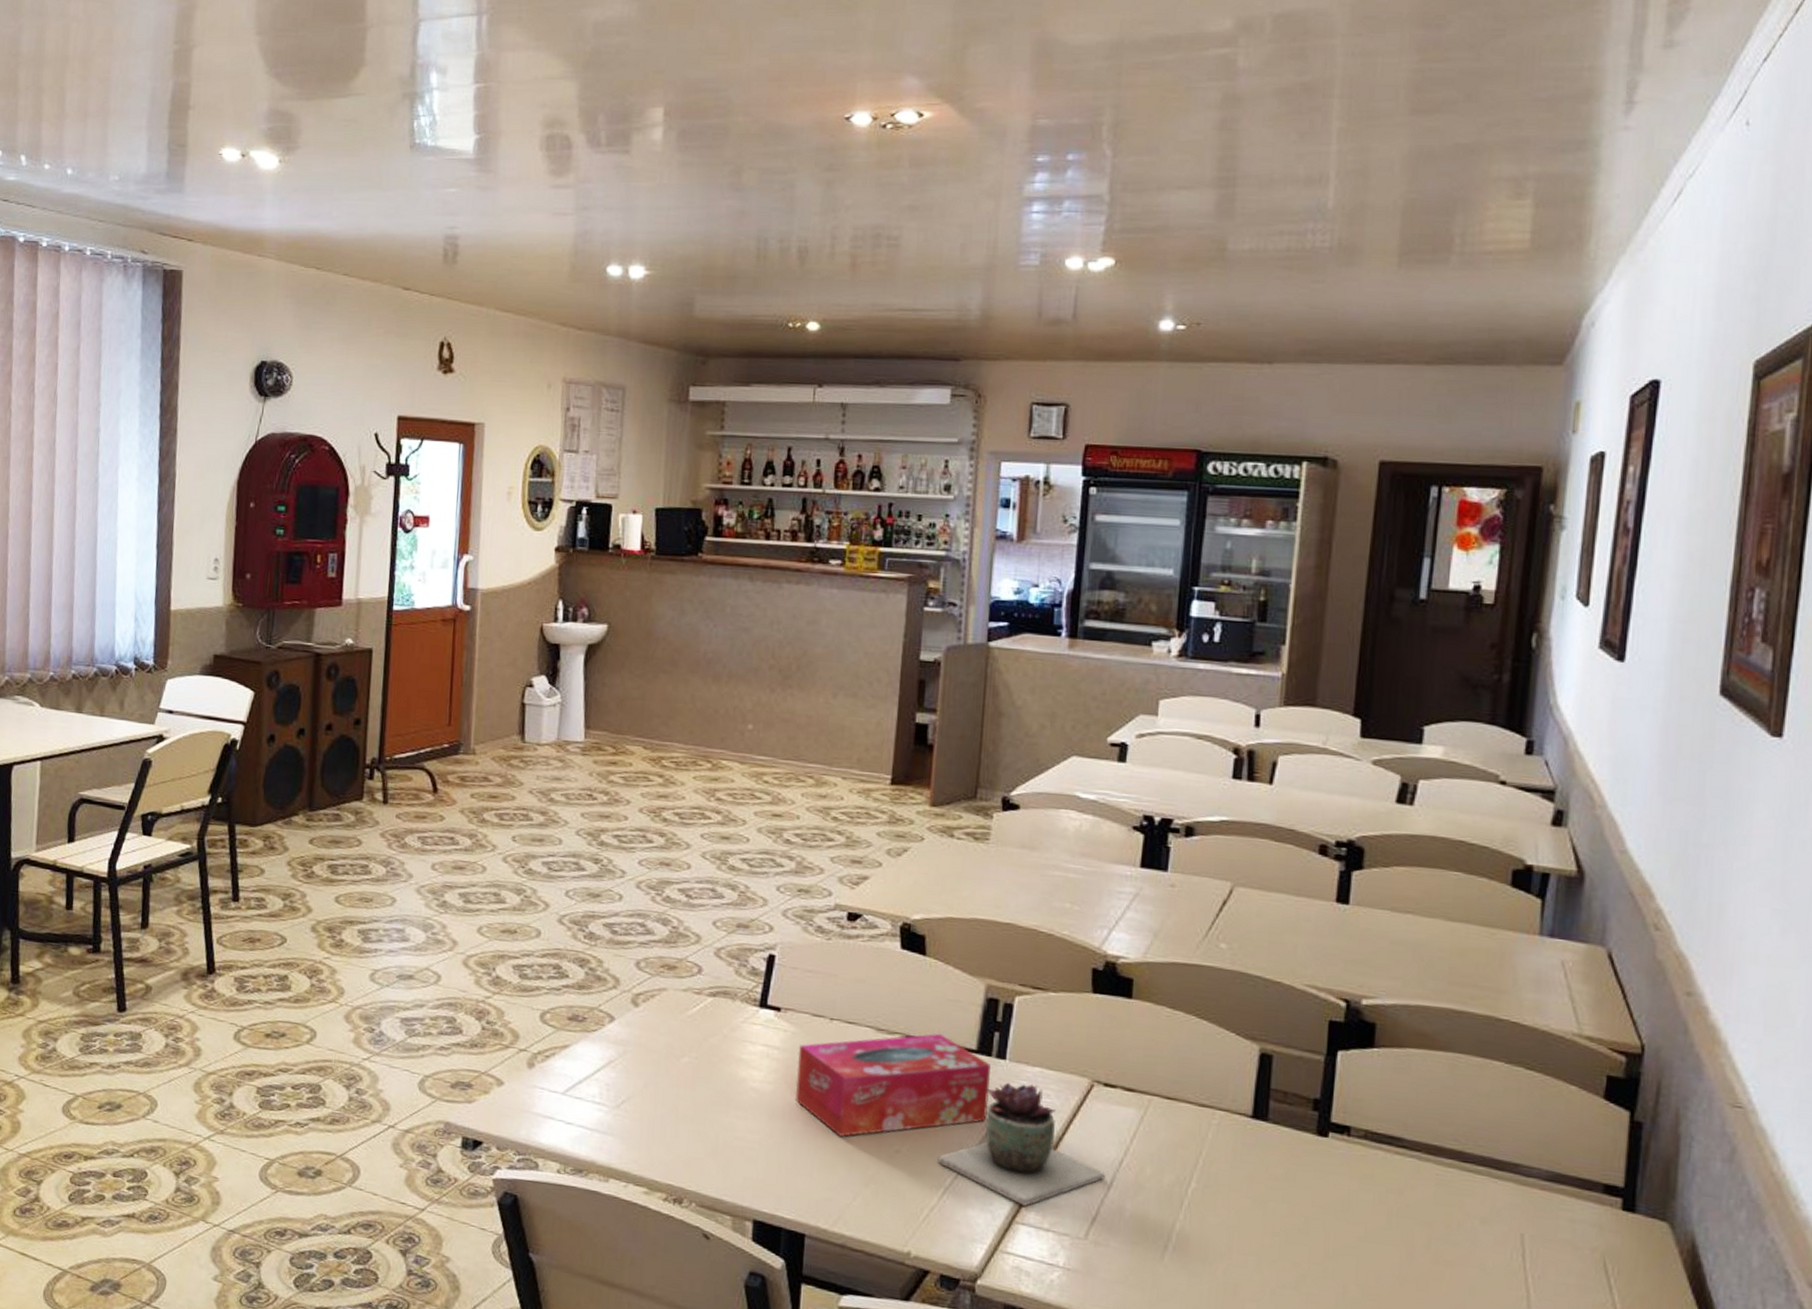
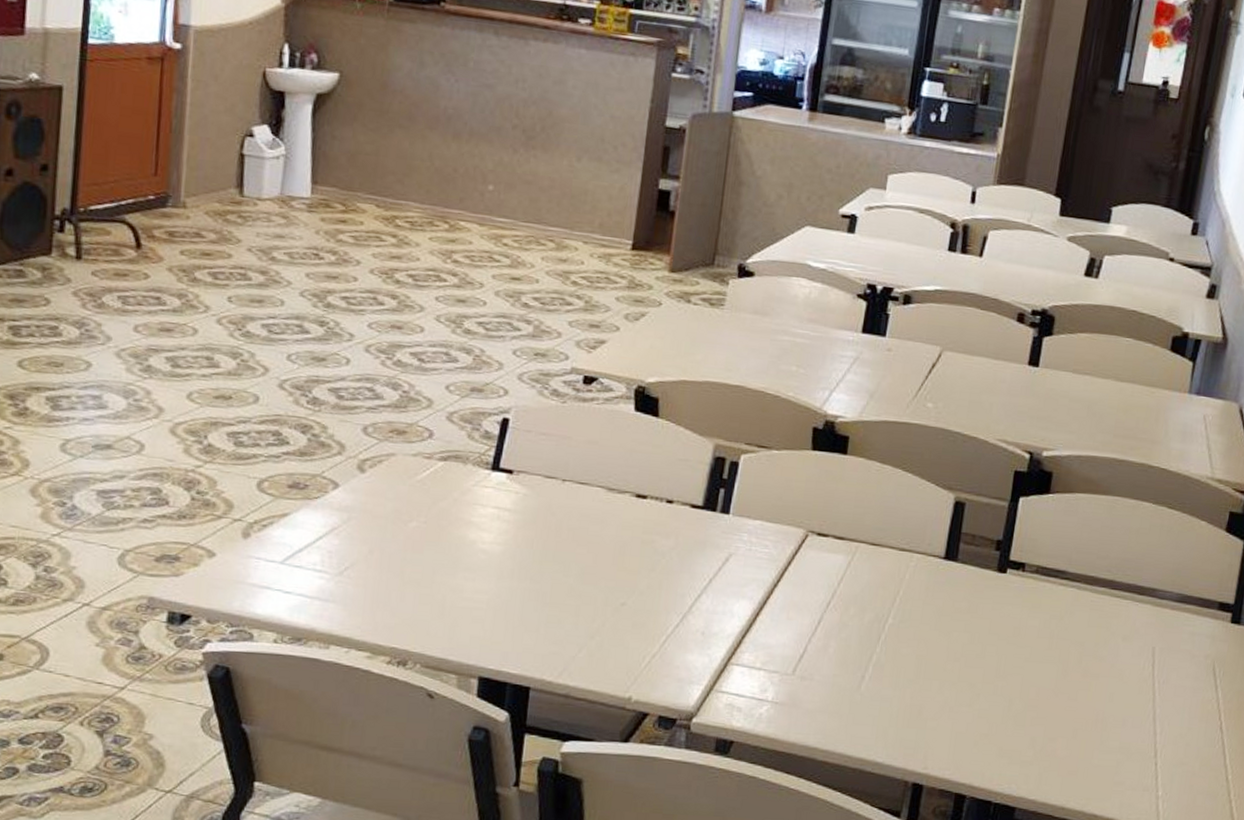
tissue box: present [794,1033,991,1137] -> none [524,491,715,593]
succulent plant: present [937,1082,1105,1206] -> none [661,535,814,648]

